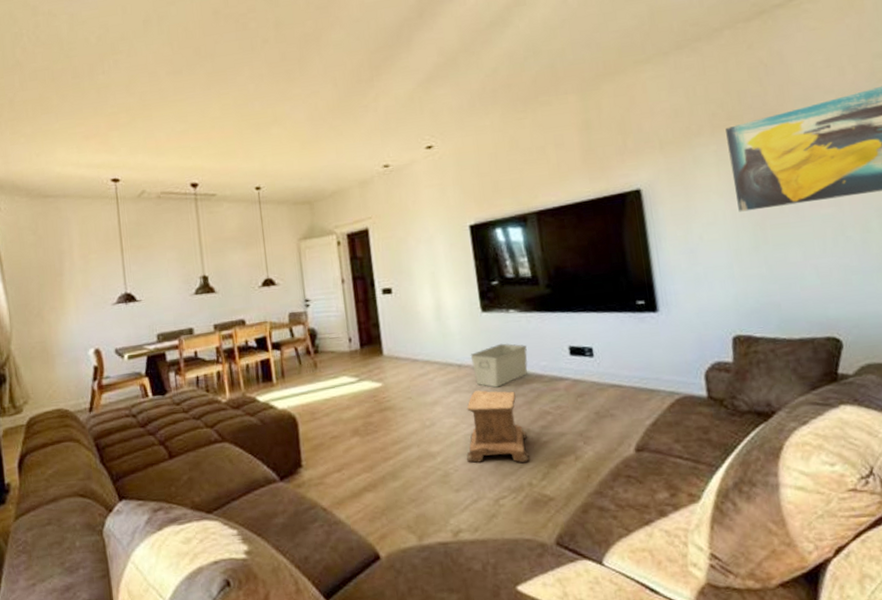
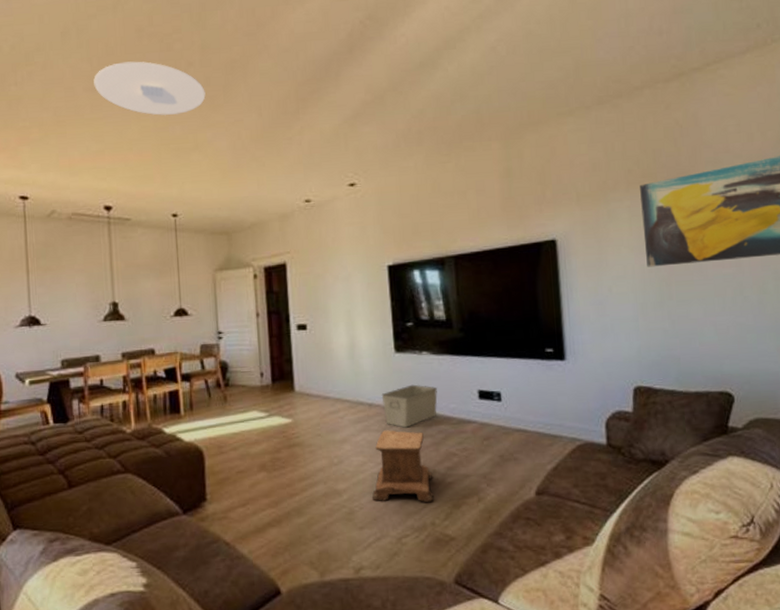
ceiling light: none [175,42,282,93] -> present [94,61,206,116]

